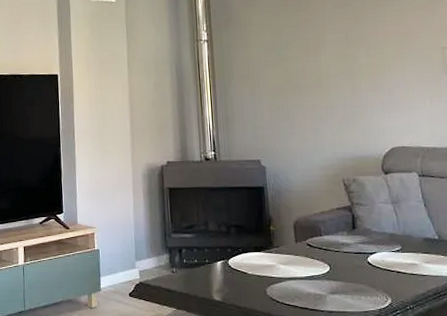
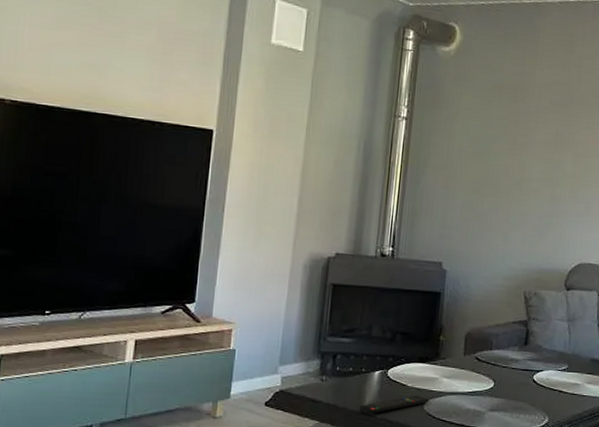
remote control: none [209,281,271,301] -> present [359,395,429,414]

